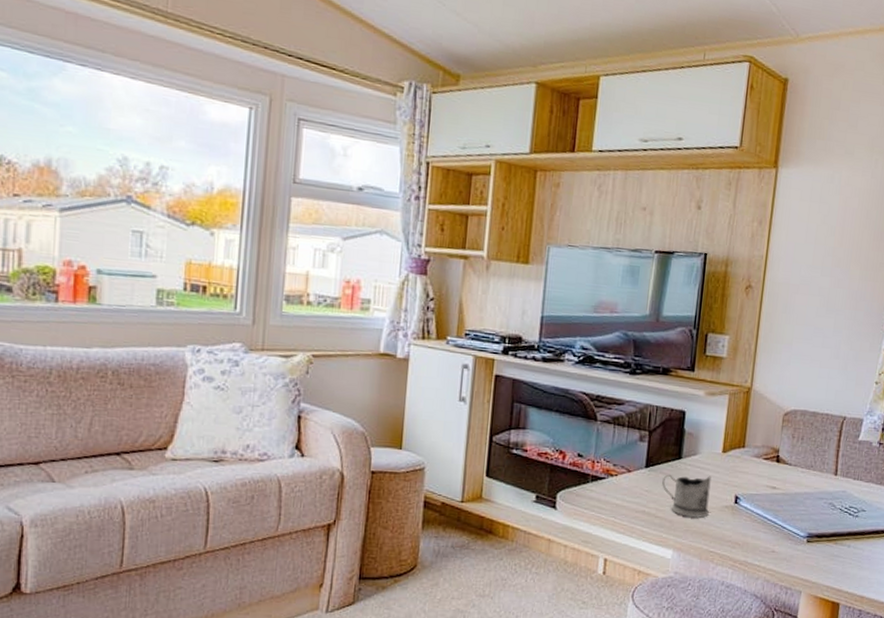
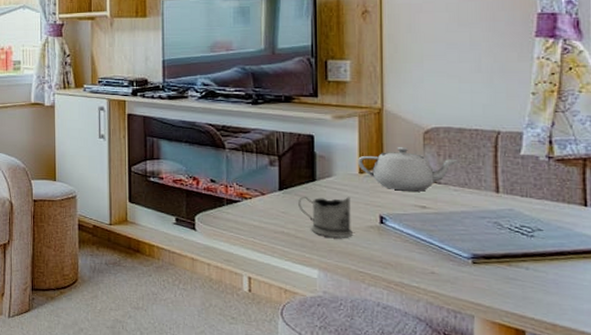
teapot: none [722,427,809,473] -> present [357,147,458,192]

